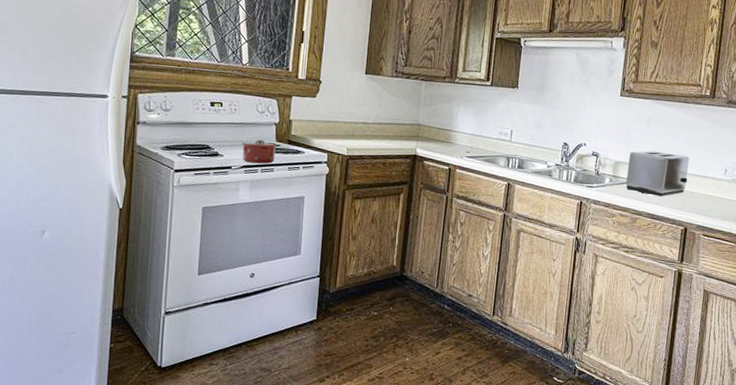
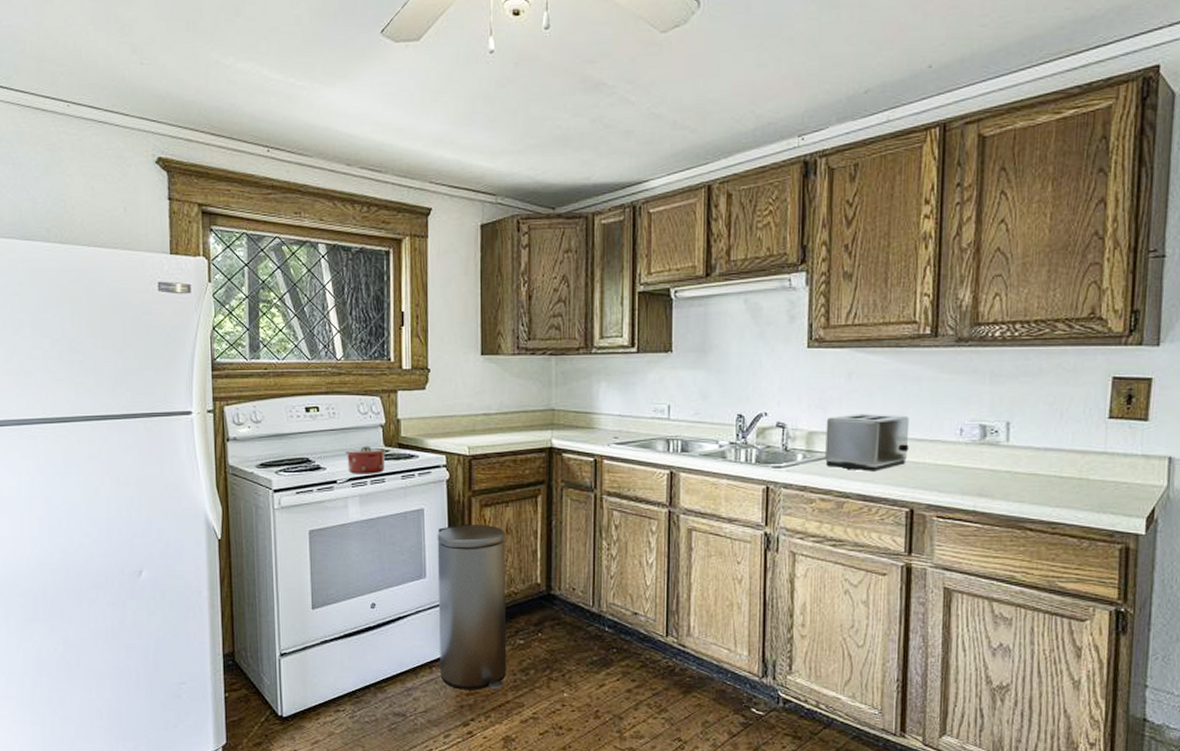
pedal bin: none [304,212,371,353] -> present [437,523,507,690]

